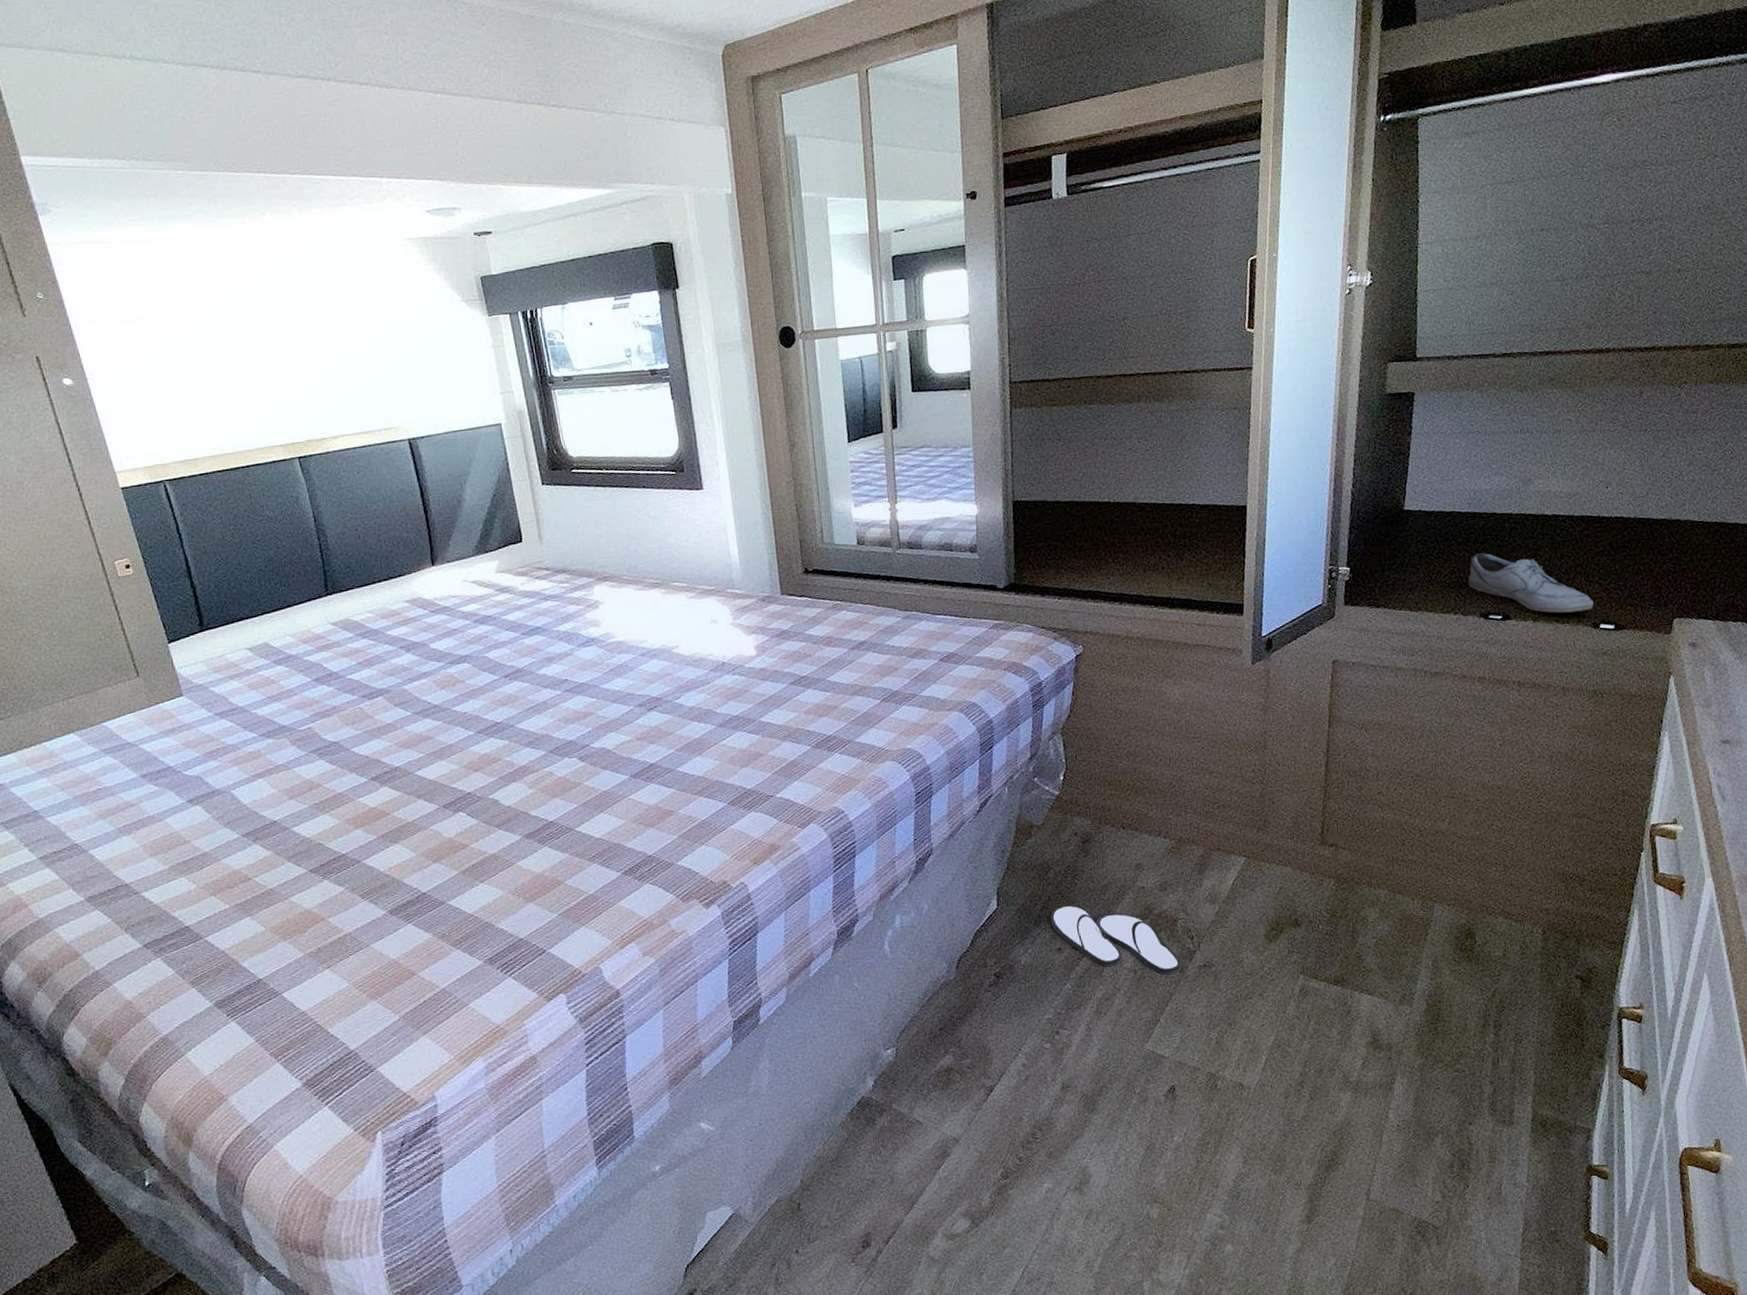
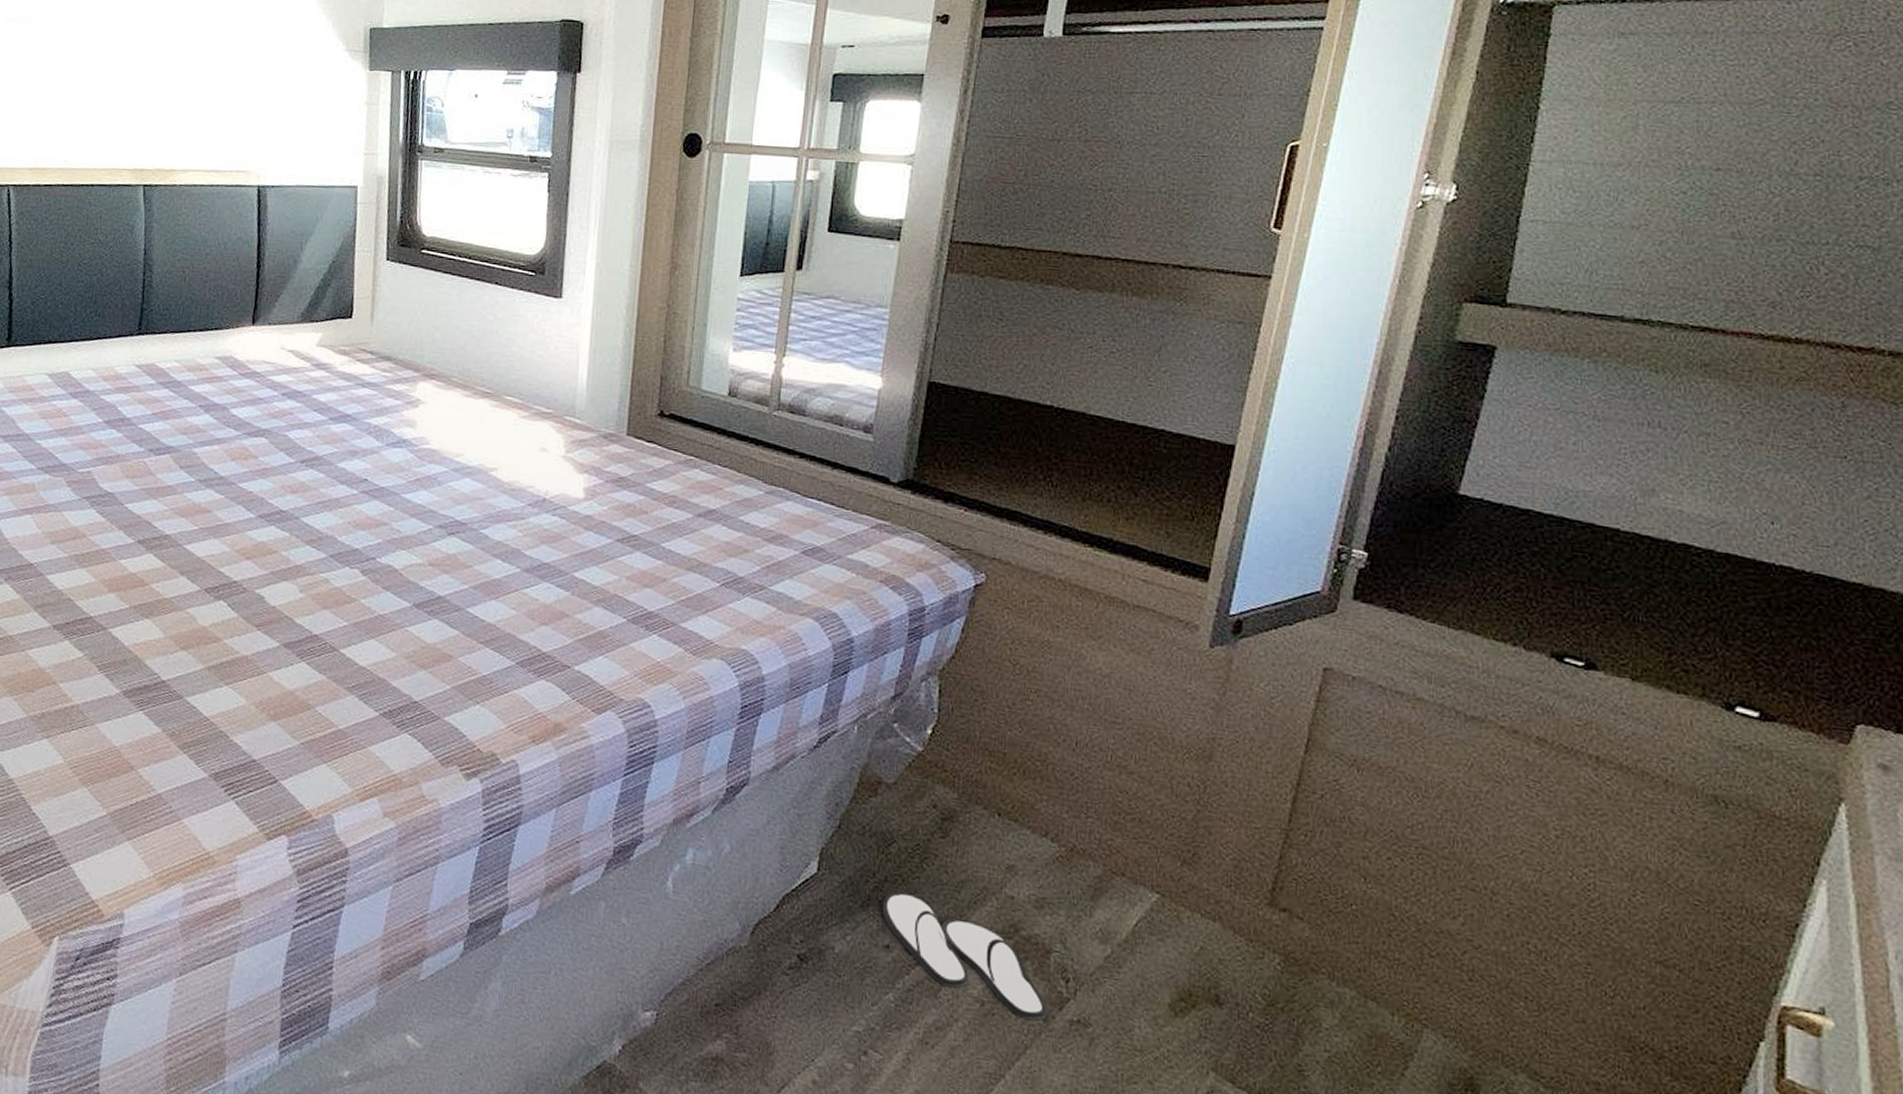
shoe: present [1468,553,1594,614] -> none [1539,572,1731,684]

